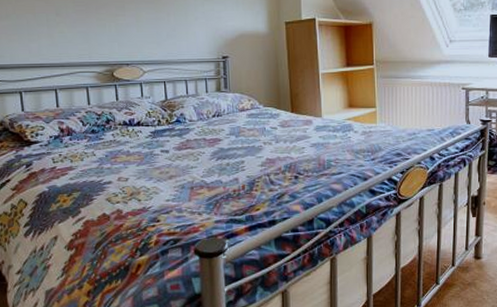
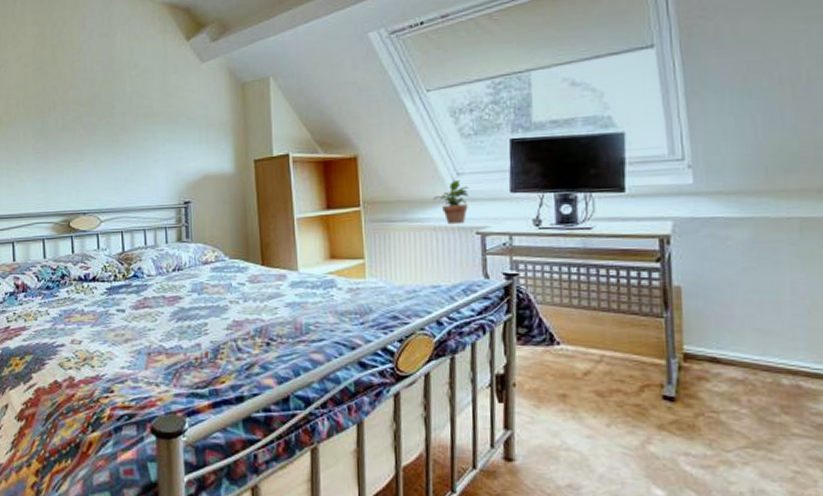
potted plant: none [431,46,458,81] -> present [432,180,469,225]

